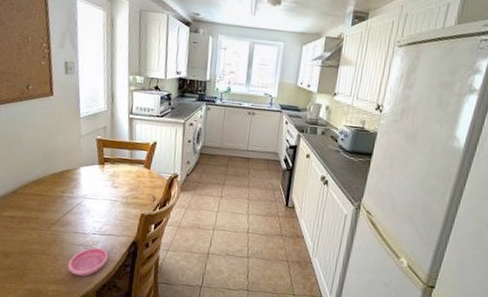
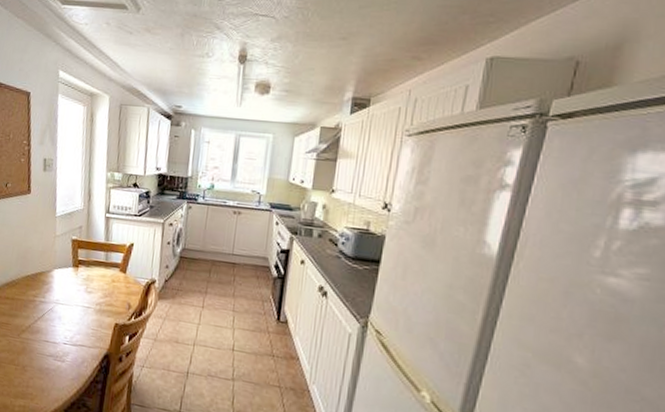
saucer: present [67,247,109,277] -> none [36,359,79,392]

